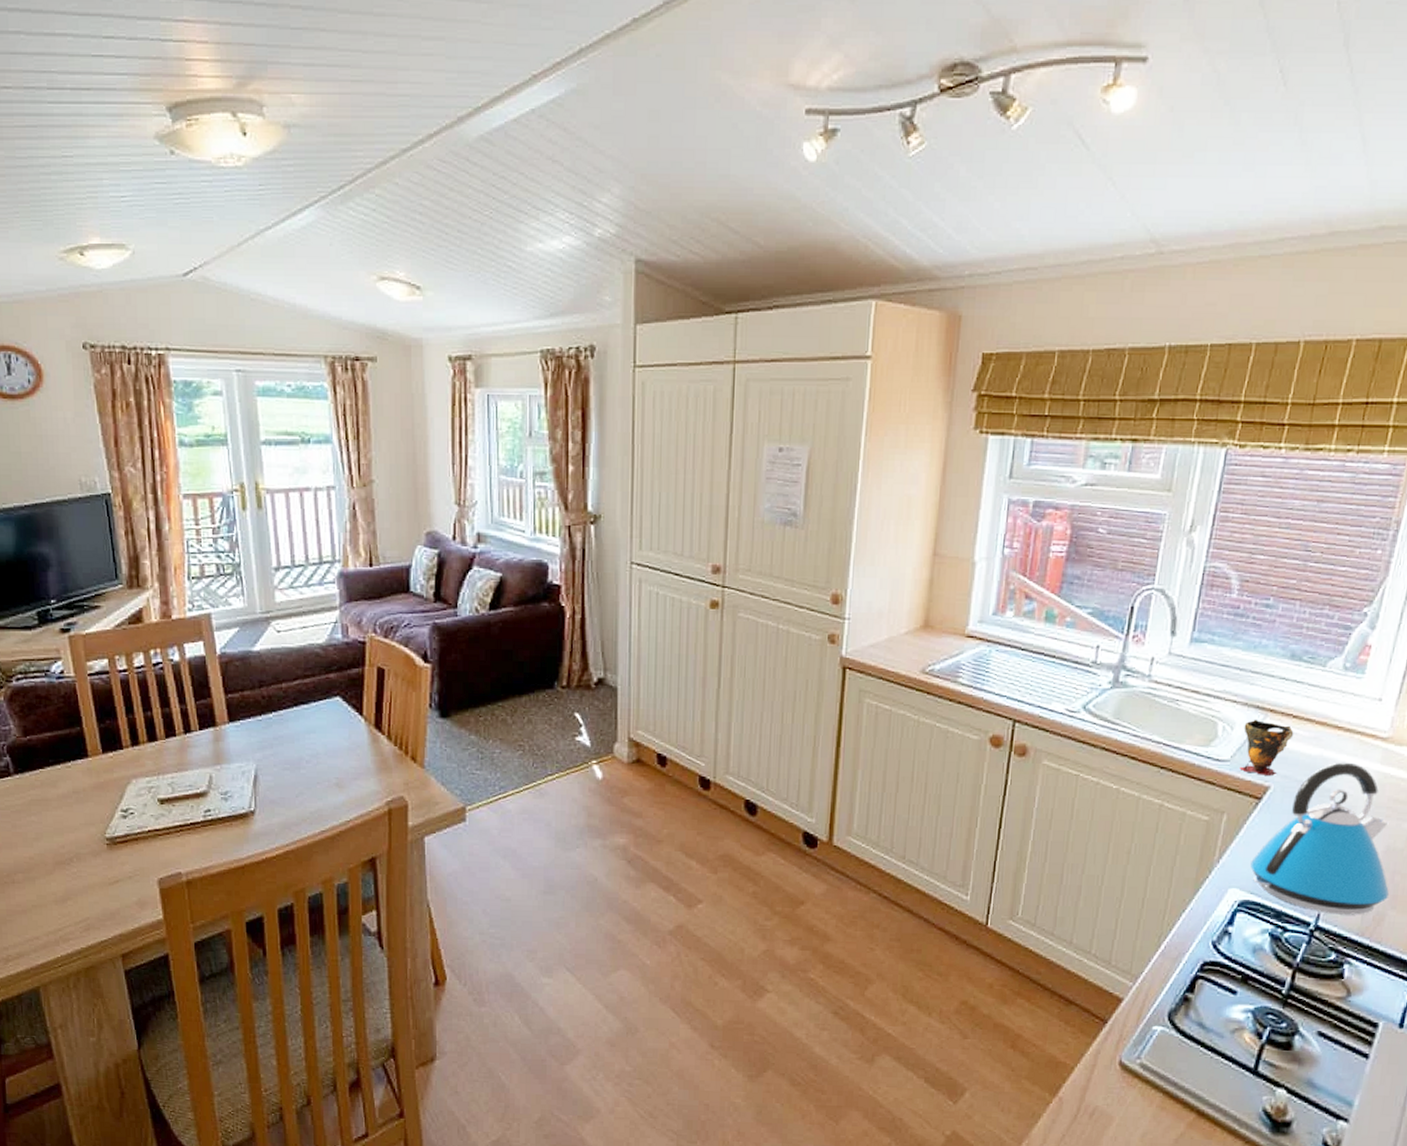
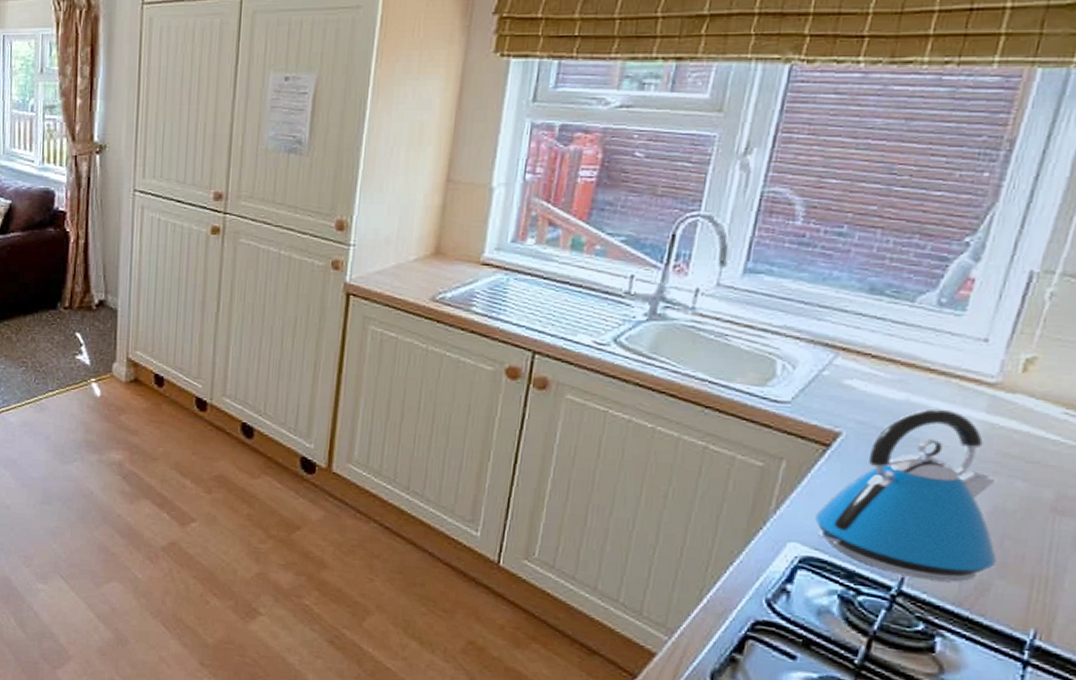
cup: present [1239,719,1294,775] -> none [803,357,873,421]

